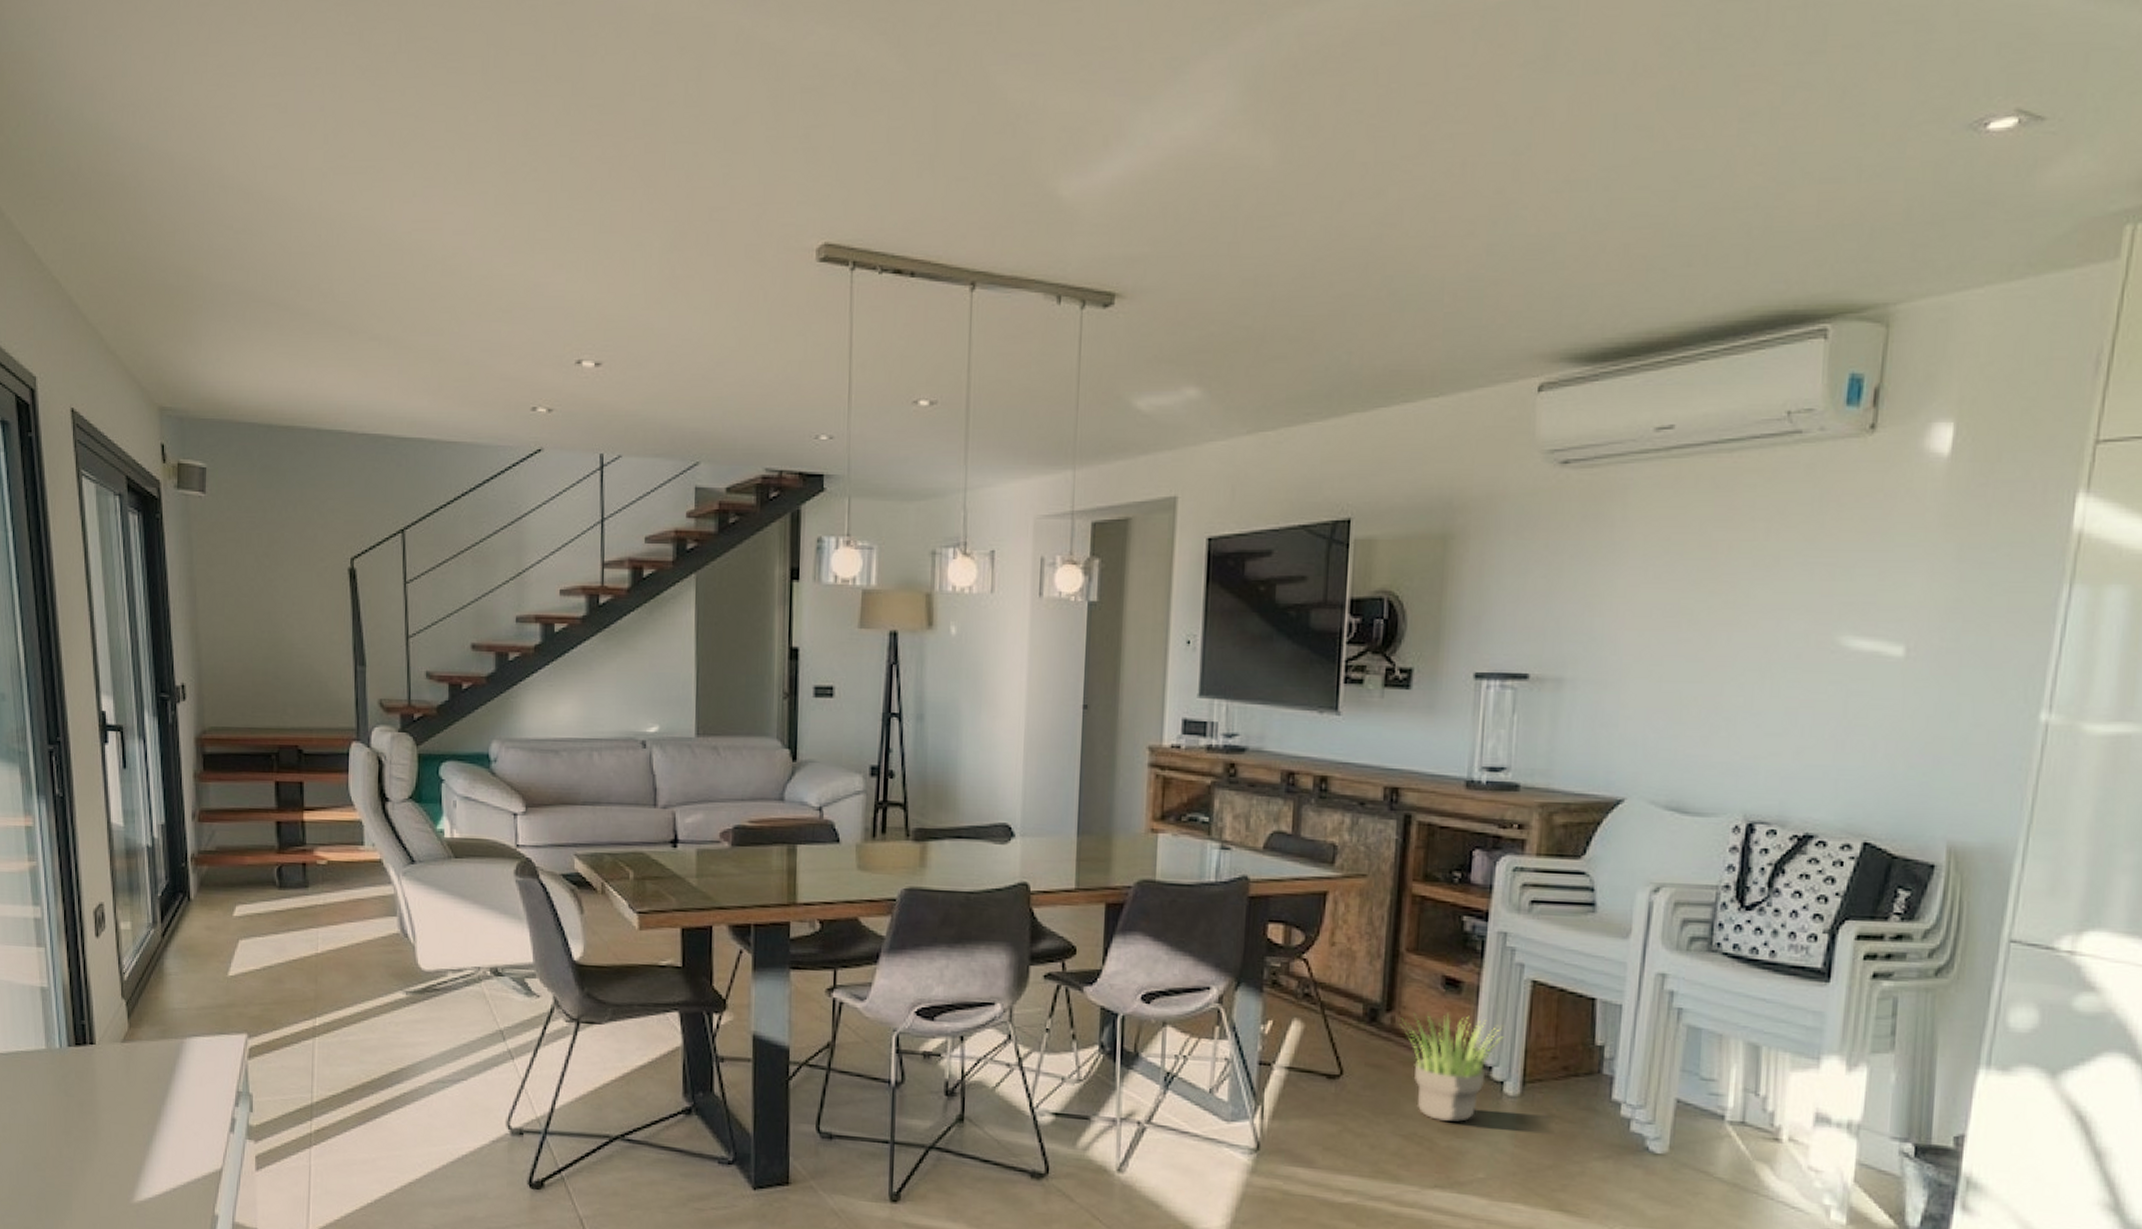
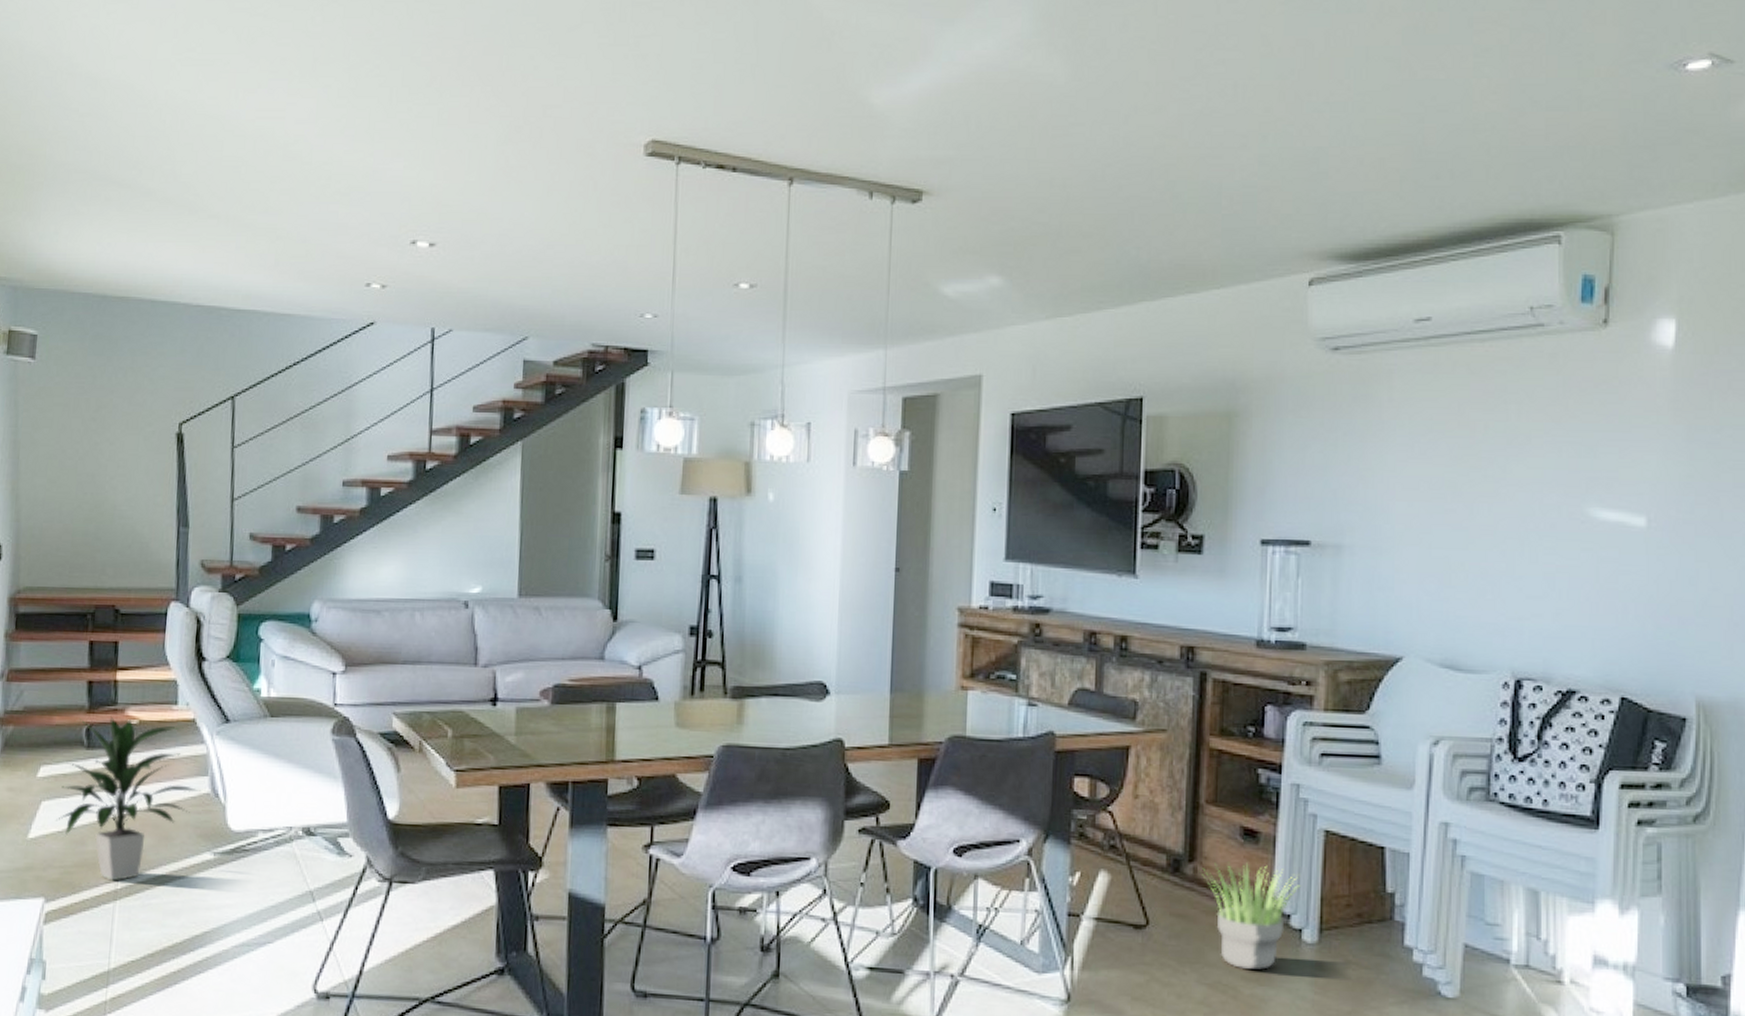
indoor plant: none [253,856,390,1018] -> present [55,716,201,881]

